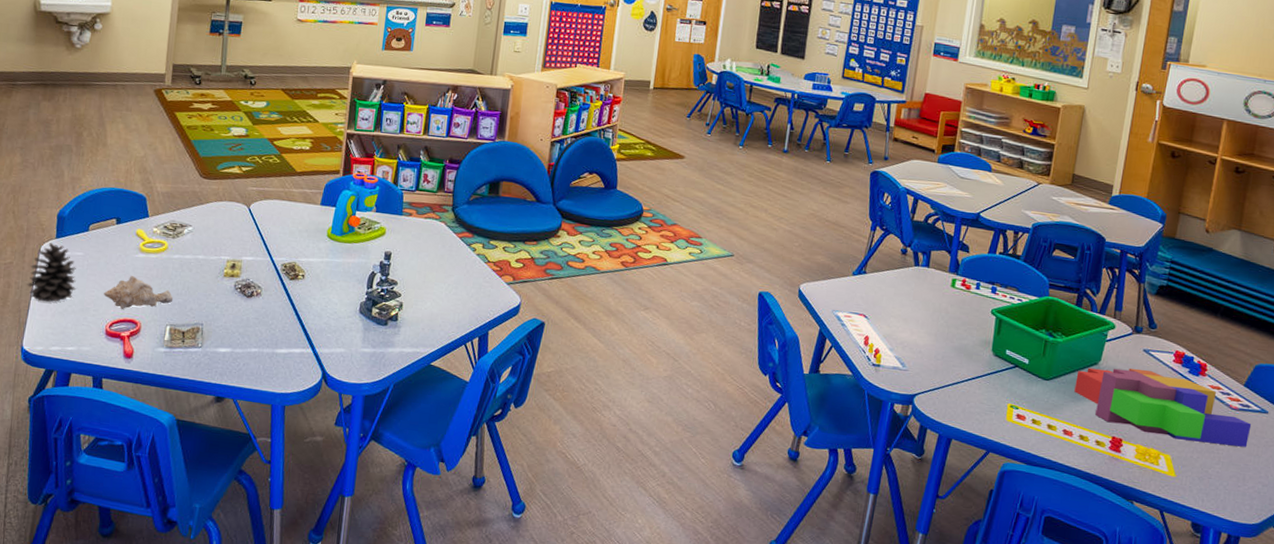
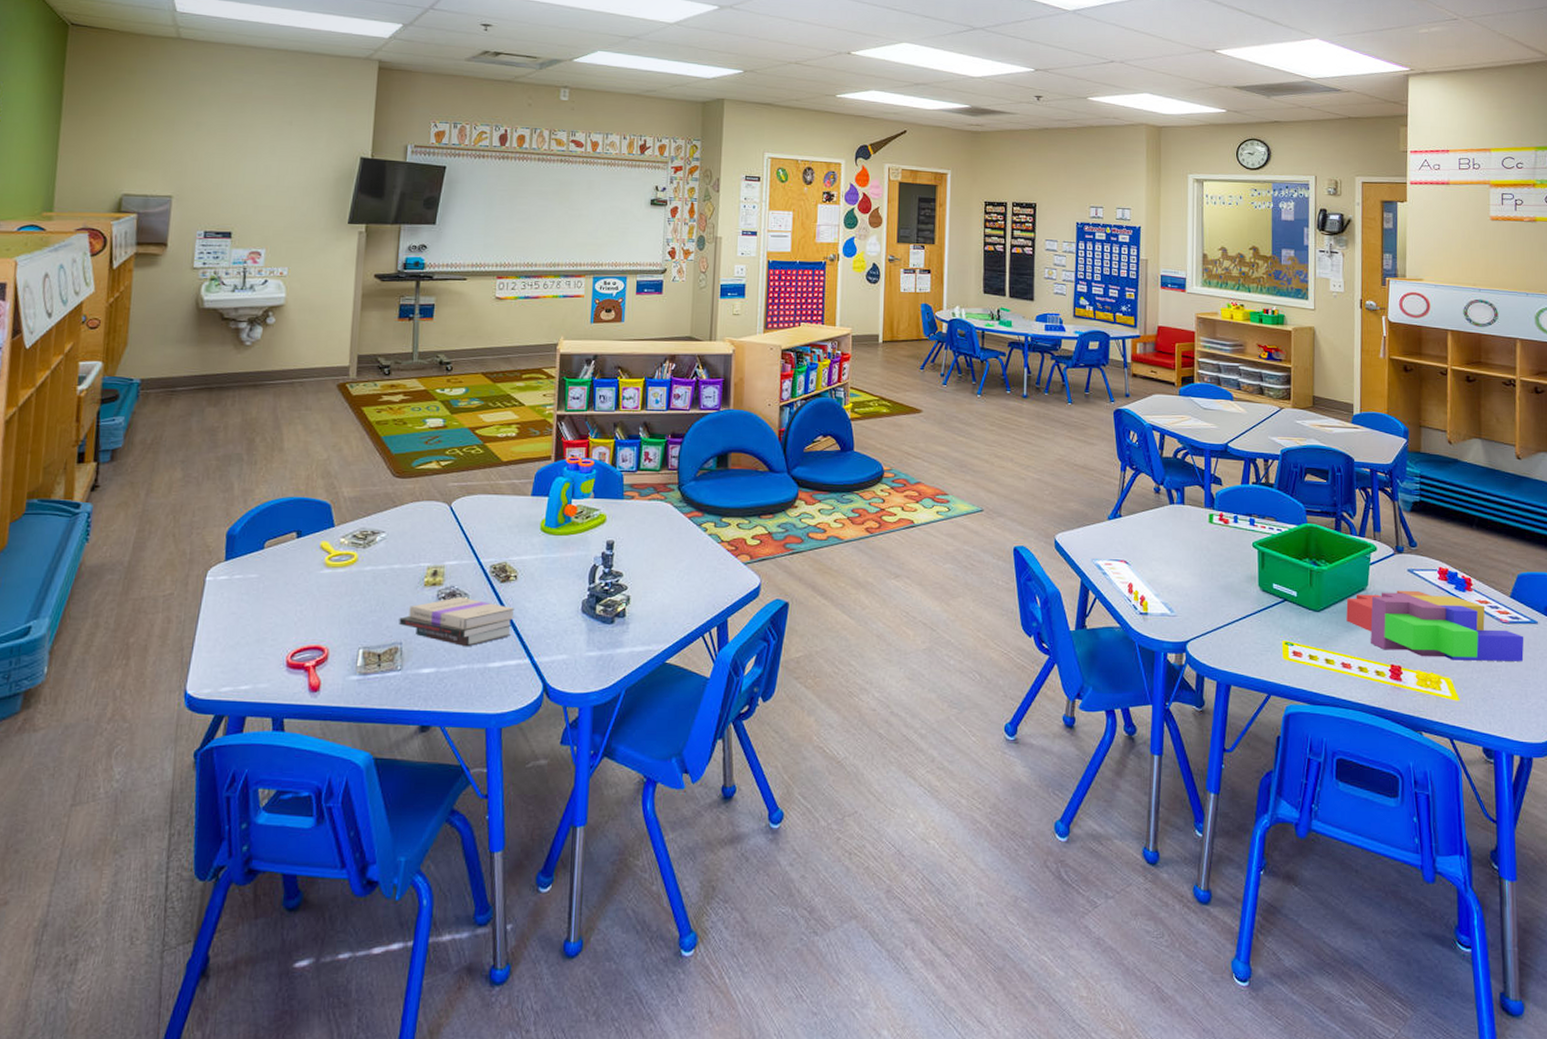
pine cone: present [27,243,76,302] -> none [190,567,251,635]
seashell: present [104,275,174,309] -> none [283,594,366,635]
books: none [201,289,301,333] -> present [399,597,515,647]

